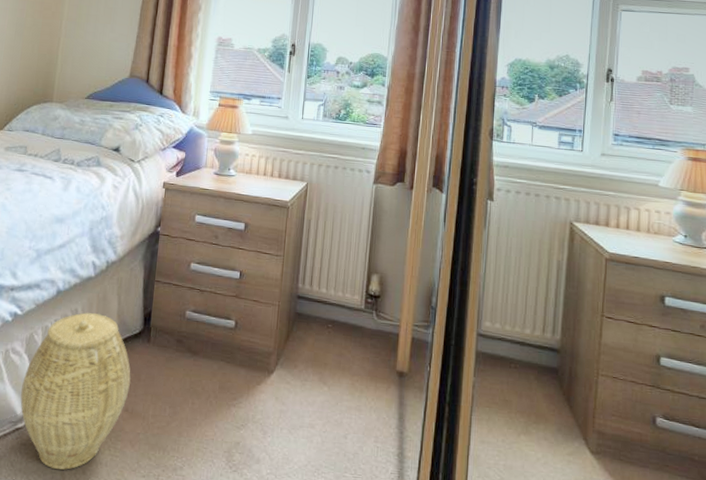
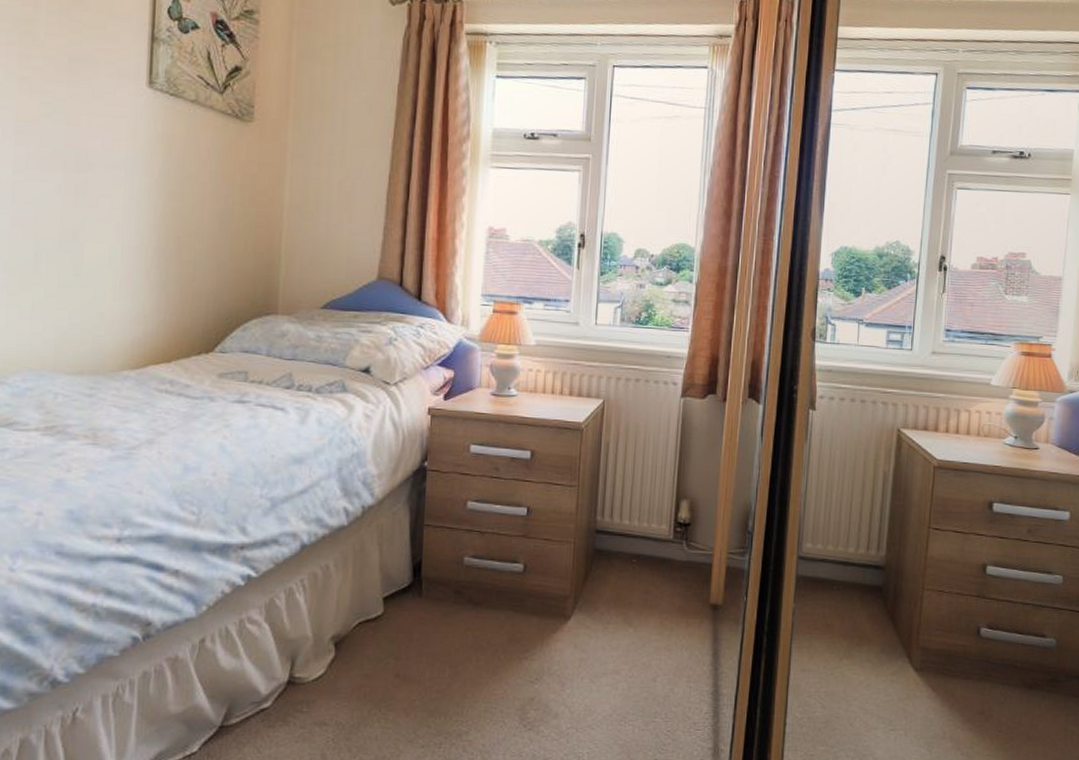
woven basket: present [20,313,131,470] -> none [263,568,401,750]

